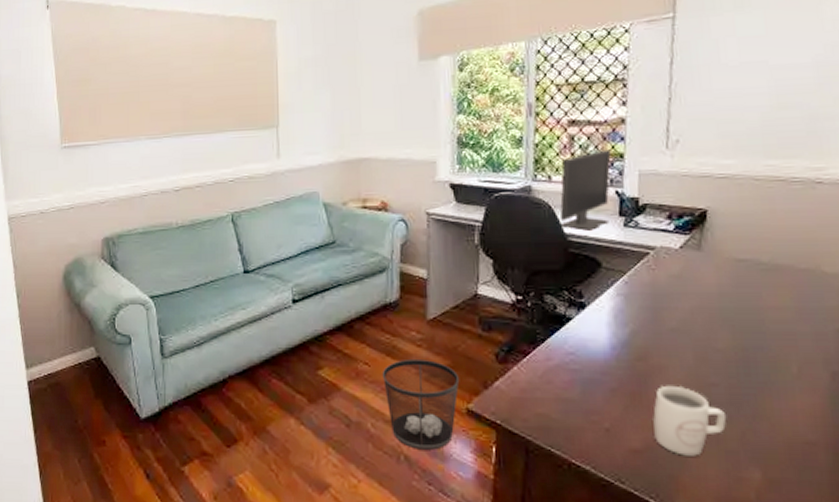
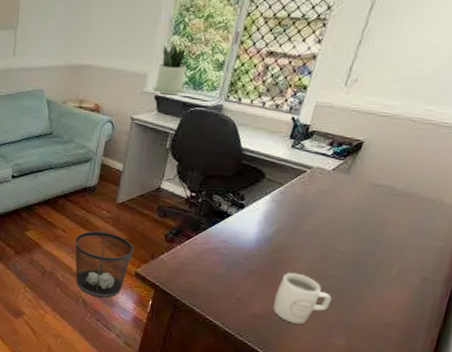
planter: none [445,124,483,182] -> present [152,44,189,95]
computer monitor: present [559,149,611,231] -> none [239,80,297,148]

